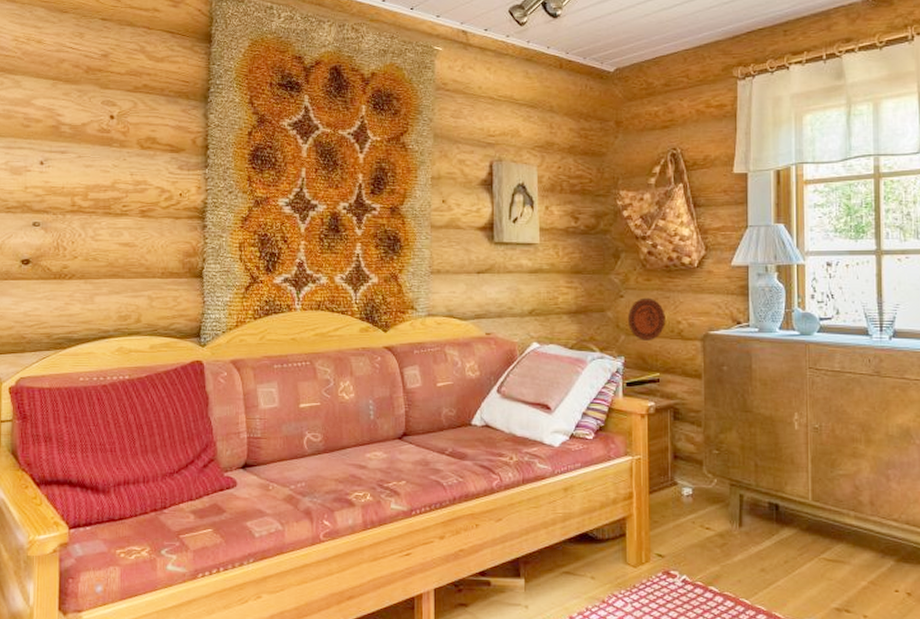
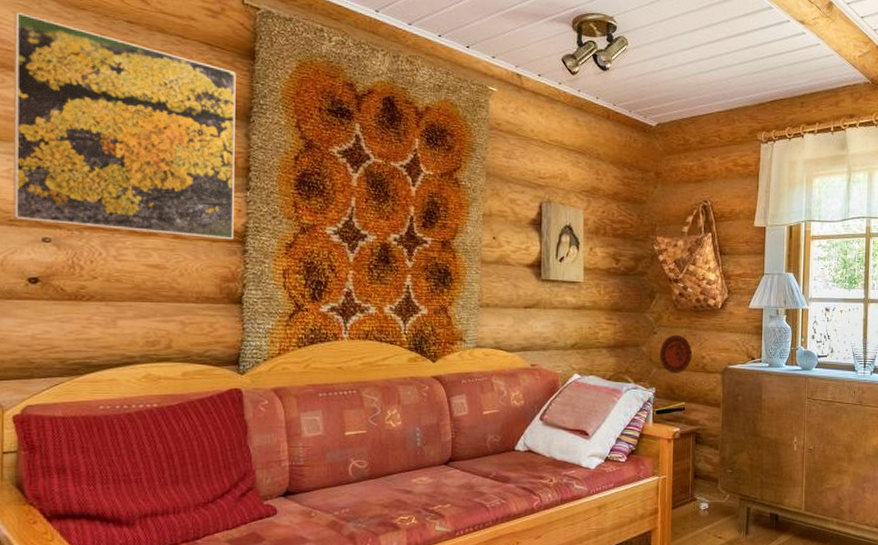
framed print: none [10,21,195,216] -> present [13,12,236,240]

